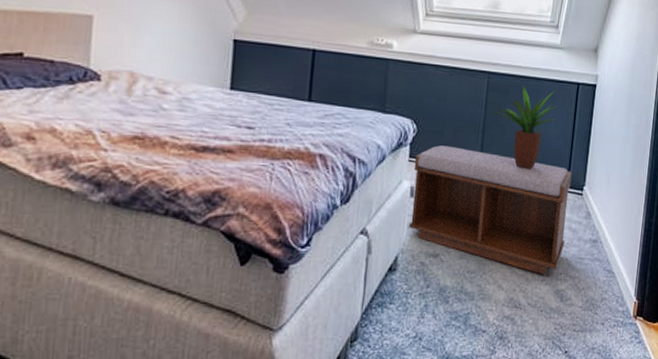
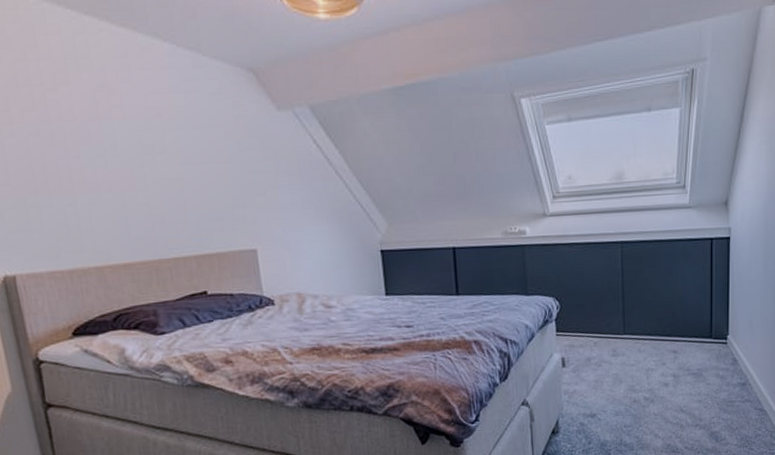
bench: present [409,145,572,275] -> none [561,316,714,421]
potted plant: present [491,85,558,170] -> none [628,249,694,328]

